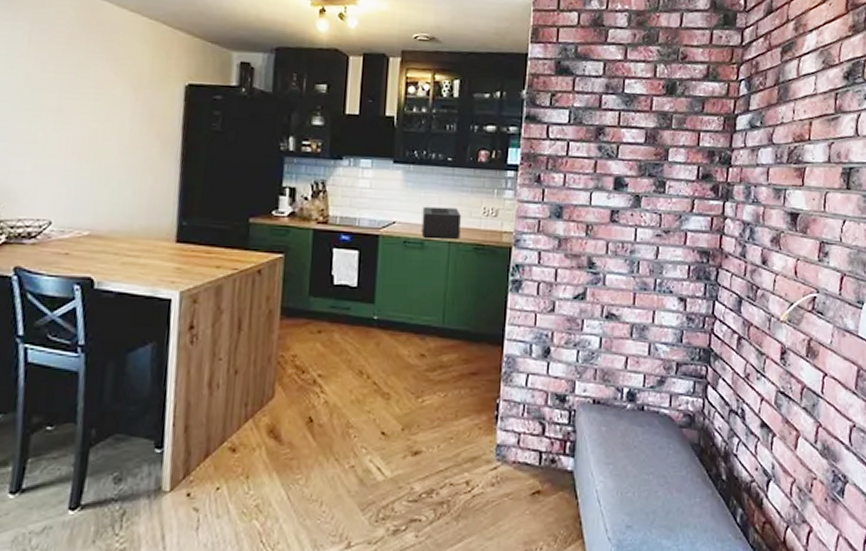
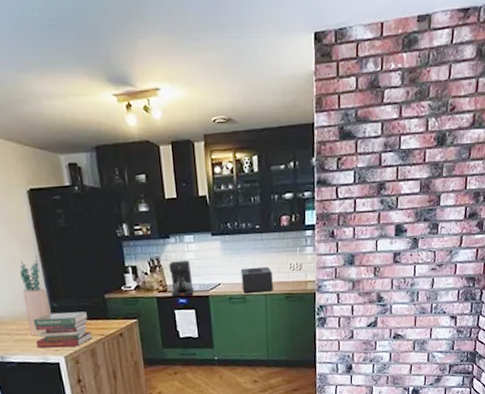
vase: none [144,162,179,261] -> present [19,256,51,337]
books: none [147,233,223,281] -> present [34,311,93,349]
coffee maker: none [333,188,362,233] -> present [169,260,194,298]

